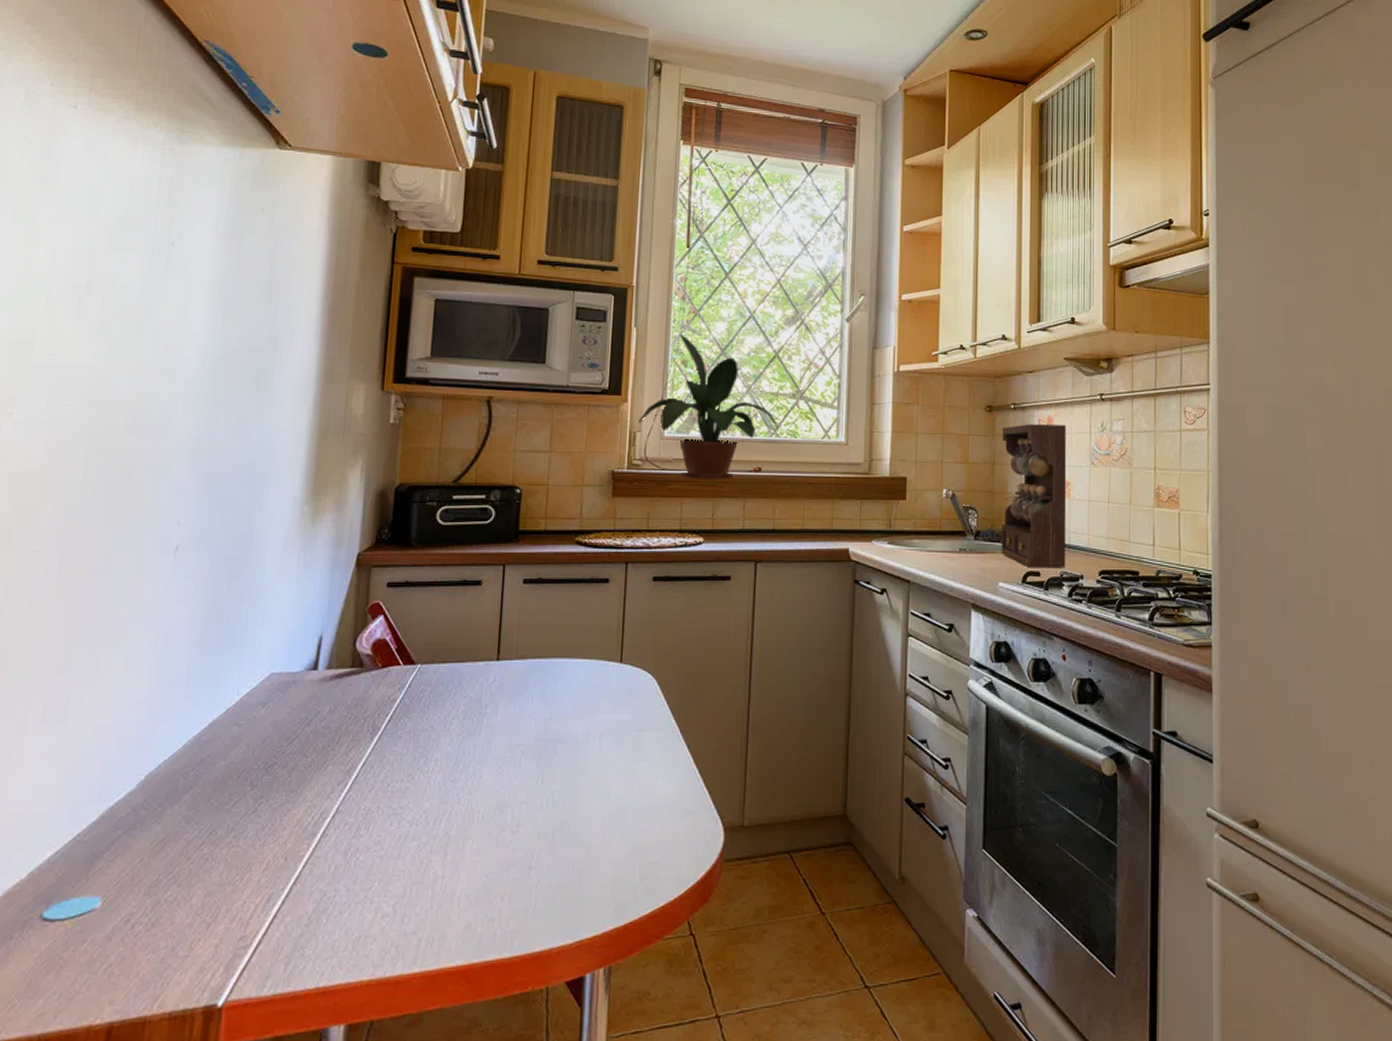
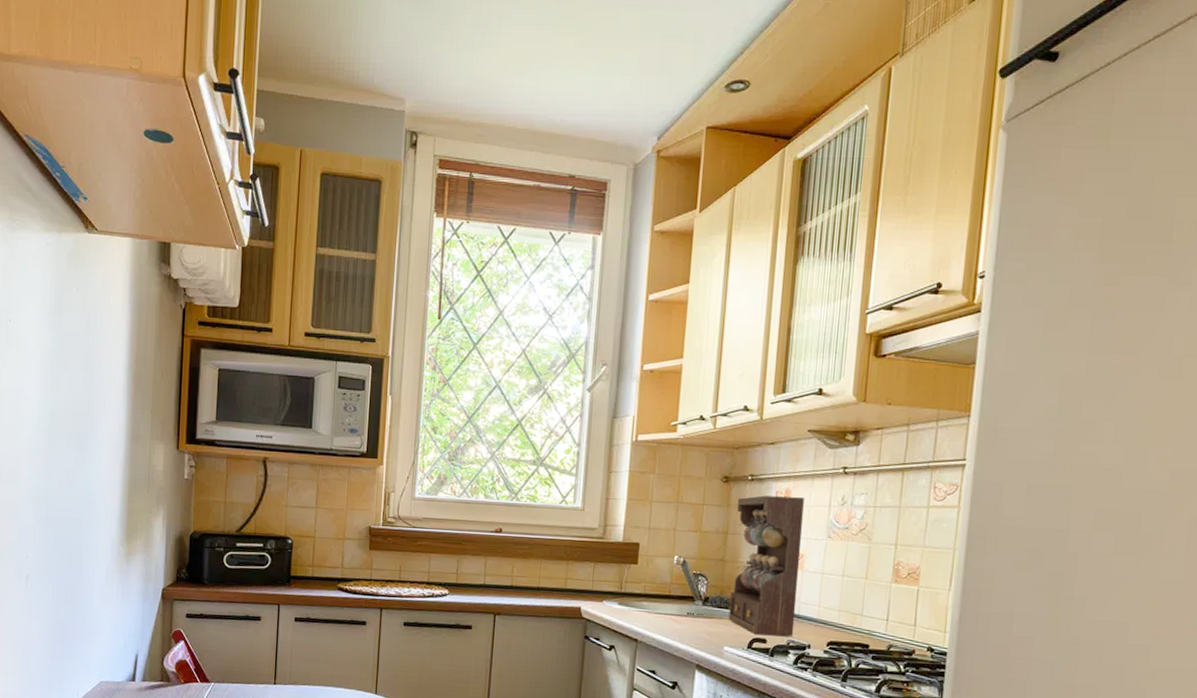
potted plant: present [638,335,779,479] -> none [392,403,520,539]

